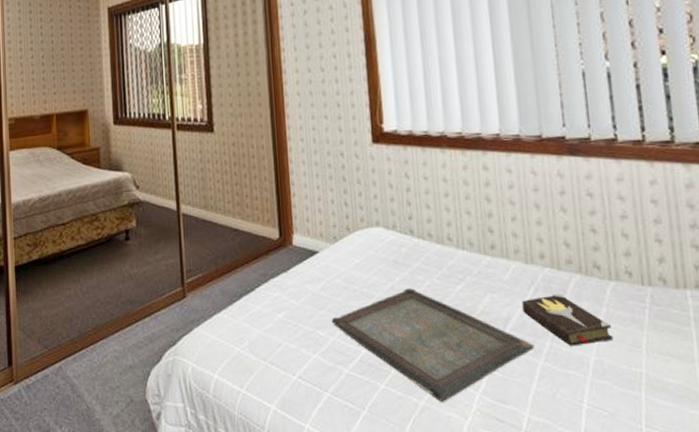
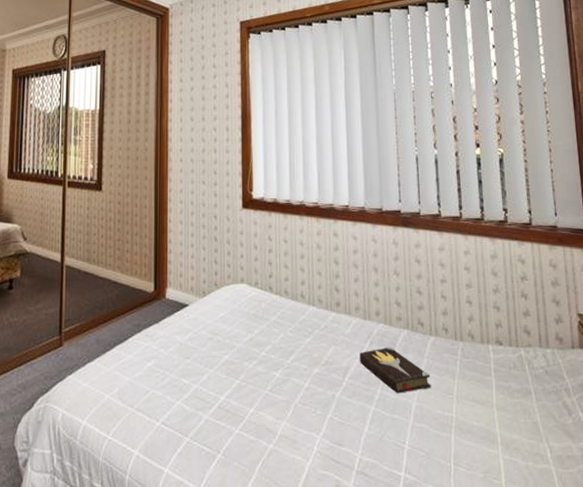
serving tray: present [331,288,535,402] -> none [195,340,368,445]

